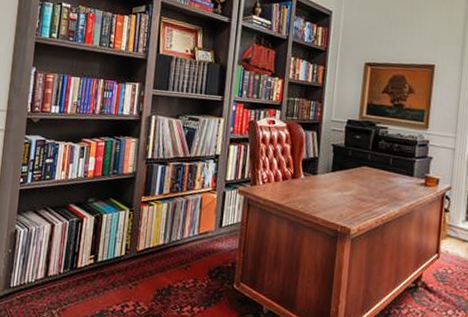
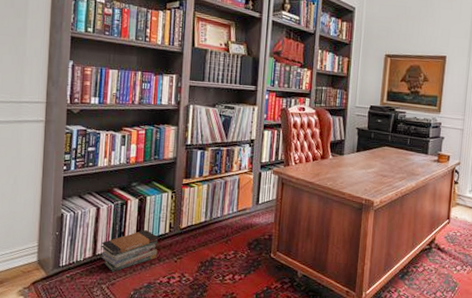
book stack: none [53,250,114,297] -> present [101,229,159,272]

